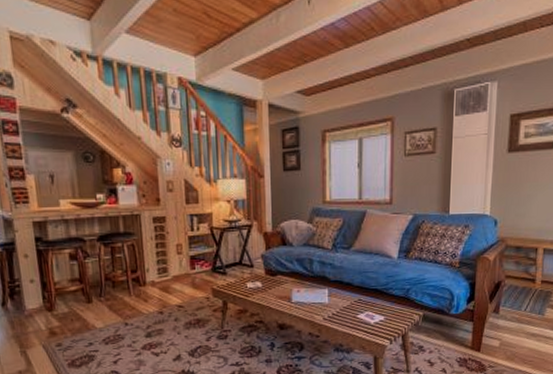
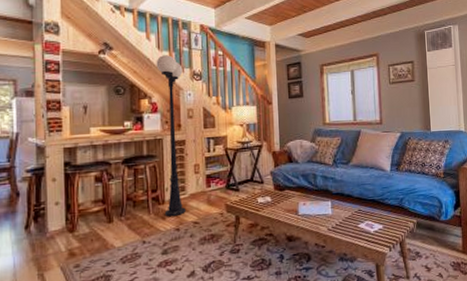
floor lamp: none [128,115,170,300] -> present [156,55,187,217]

